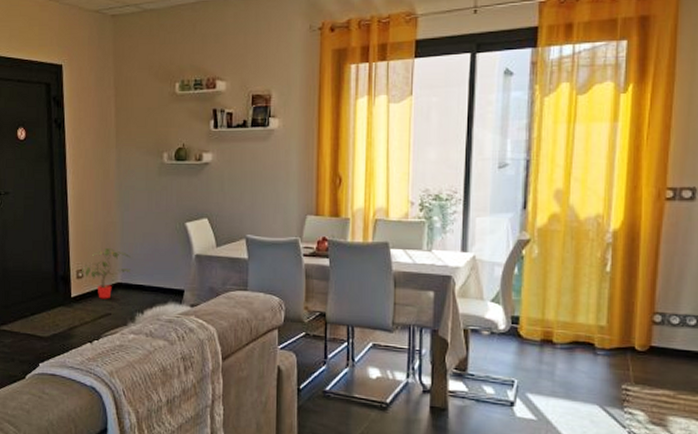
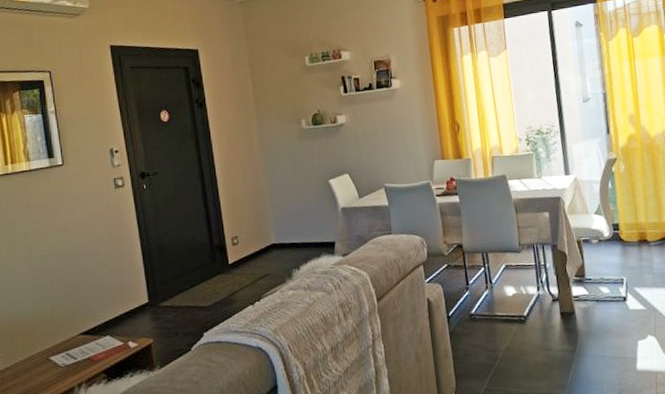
potted plant: present [80,247,133,299] -> none [235,212,285,262]

